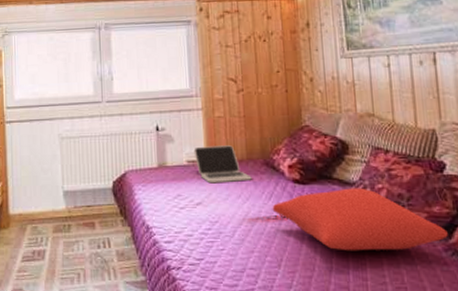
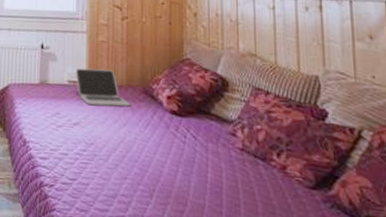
cushion: present [272,188,448,251] -> none [148,125,328,196]

